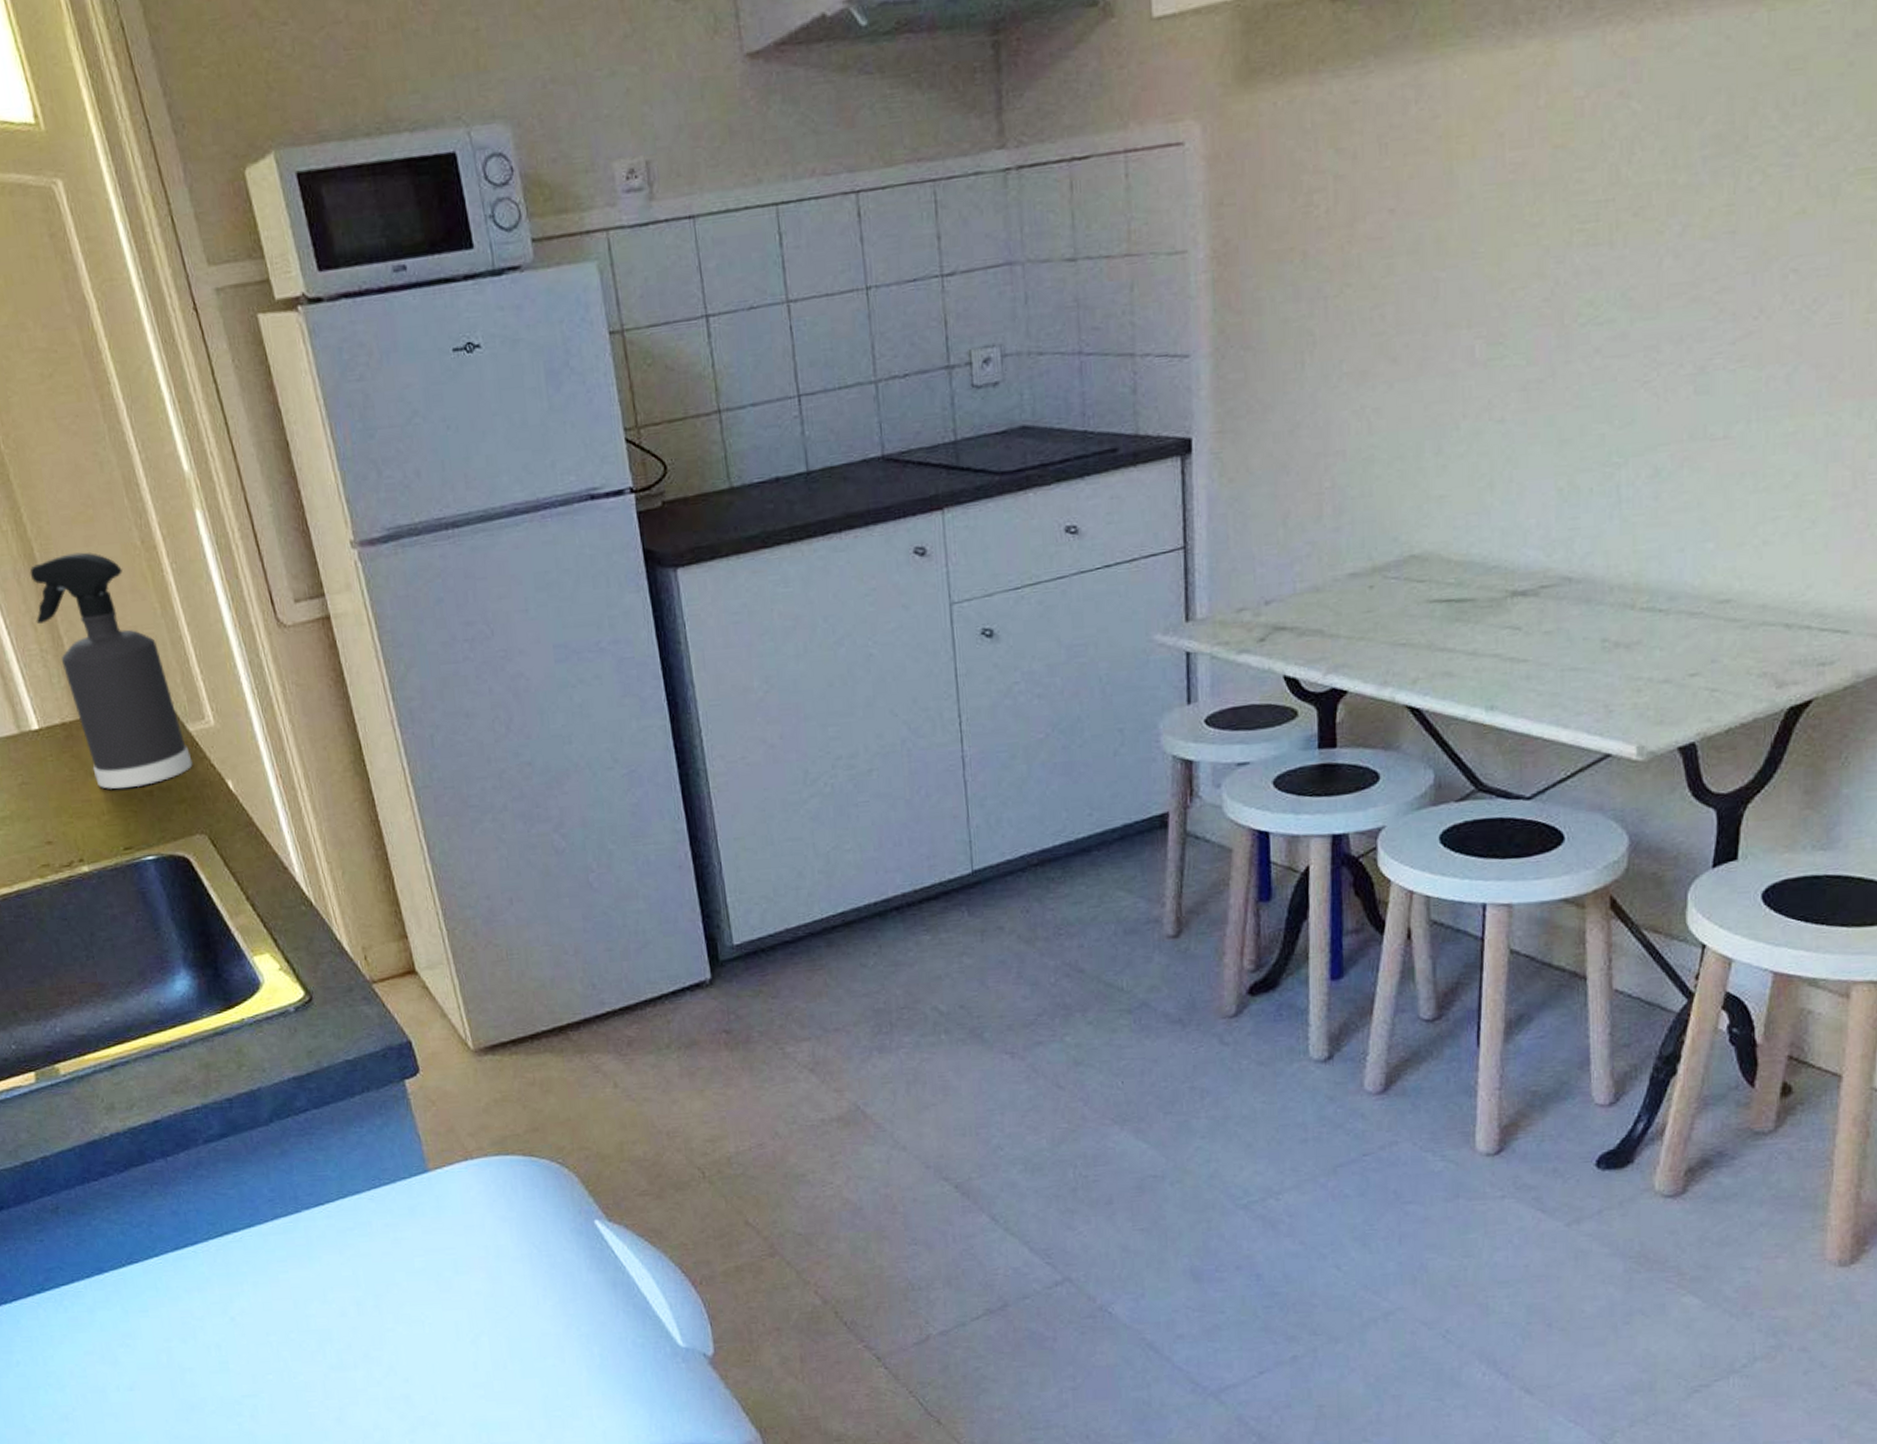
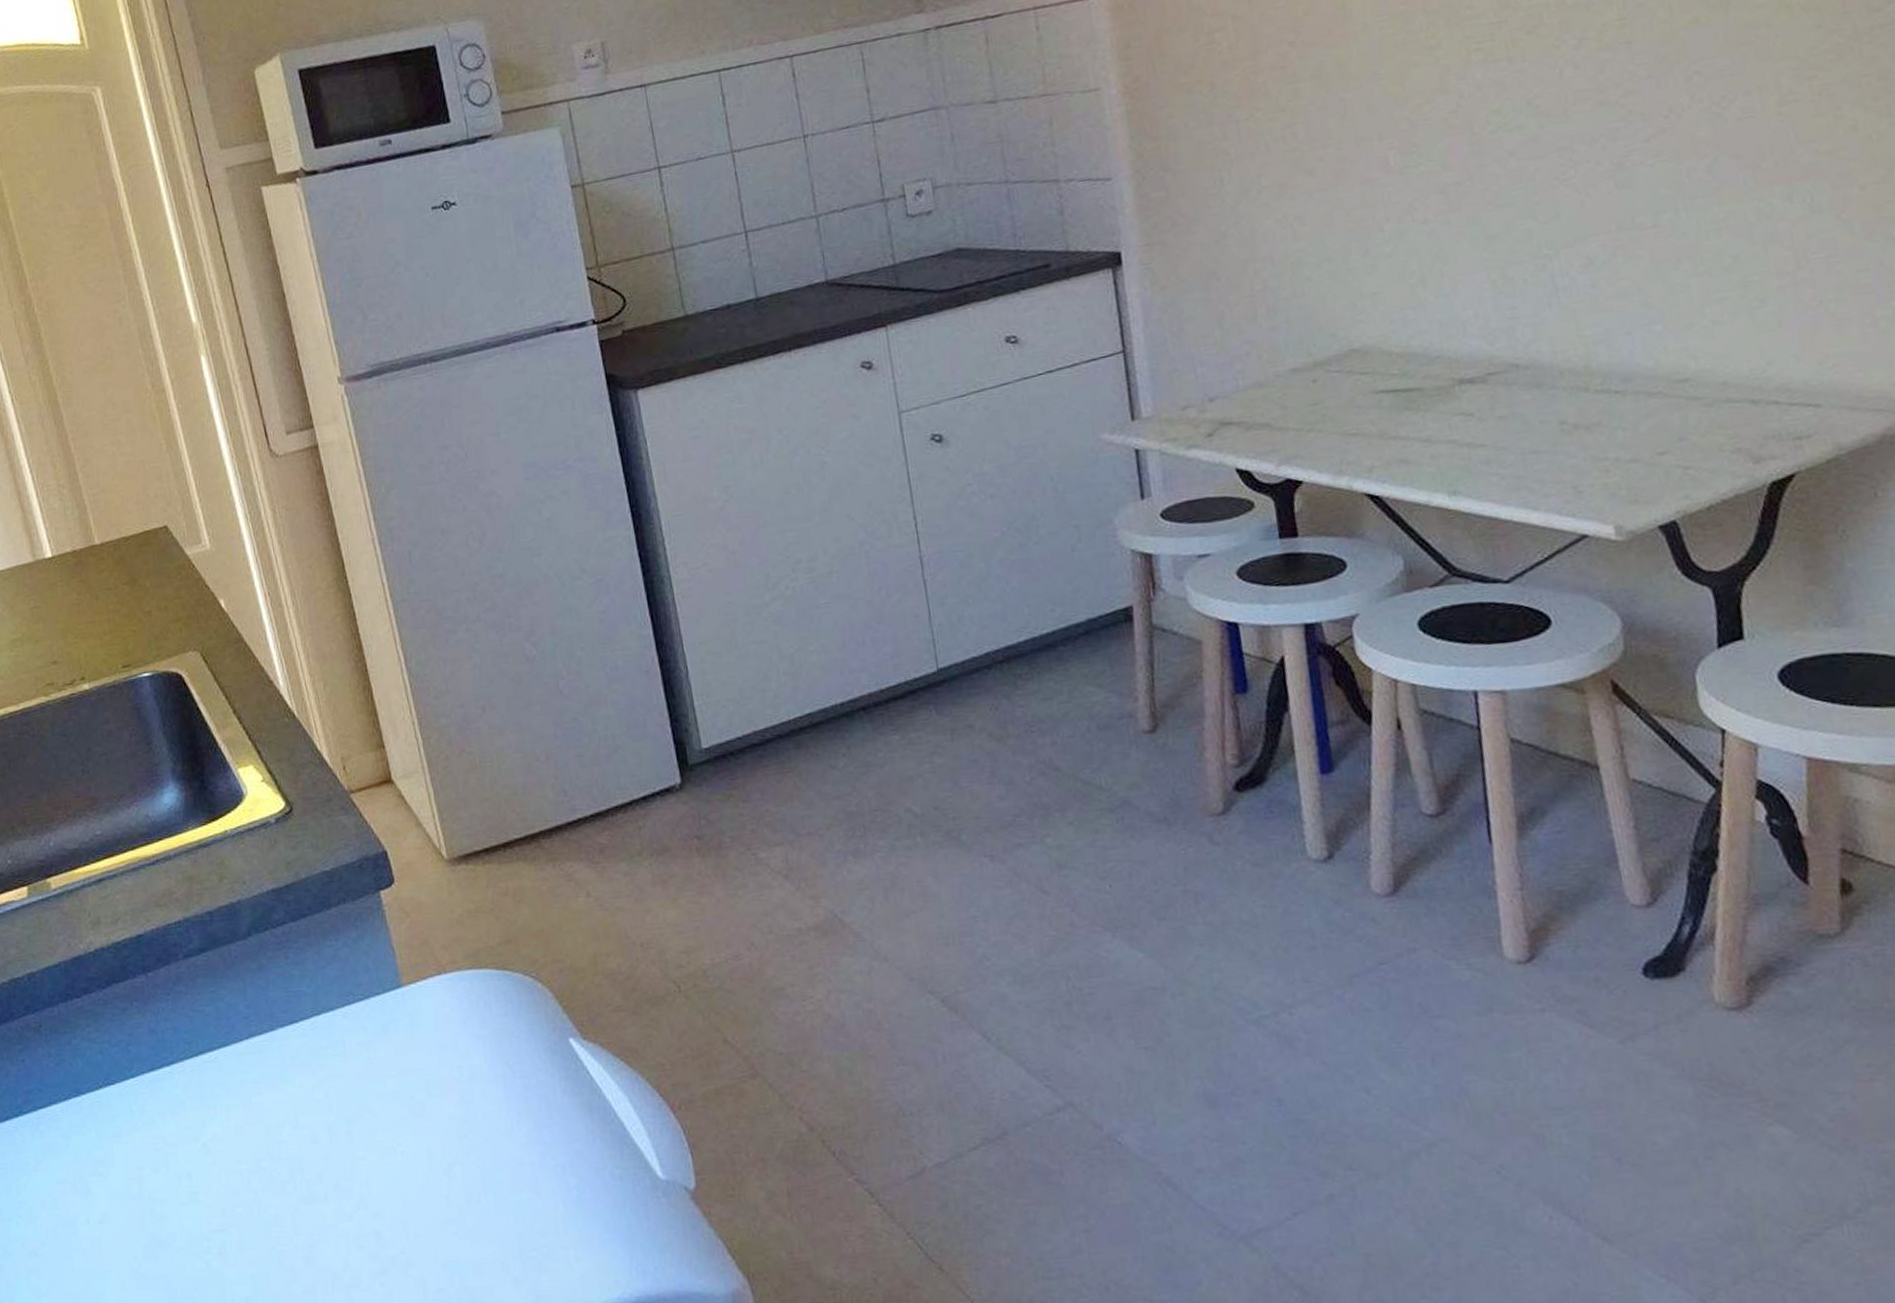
spray bottle: present [29,552,193,789] -> none [52,397,189,611]

